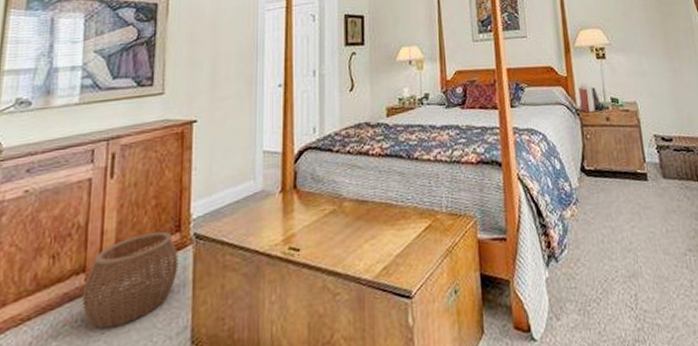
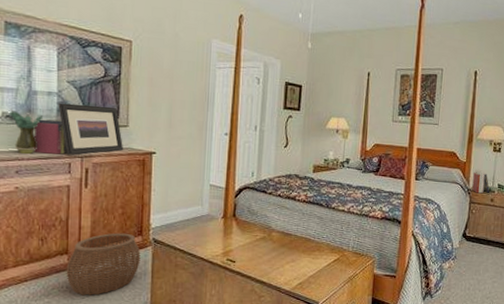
vase: none [25,93,65,148] -> present [10,109,44,155]
books: none [51,98,91,143] -> present [34,119,67,155]
picture frame: none [82,73,159,140] -> present [58,102,124,155]

